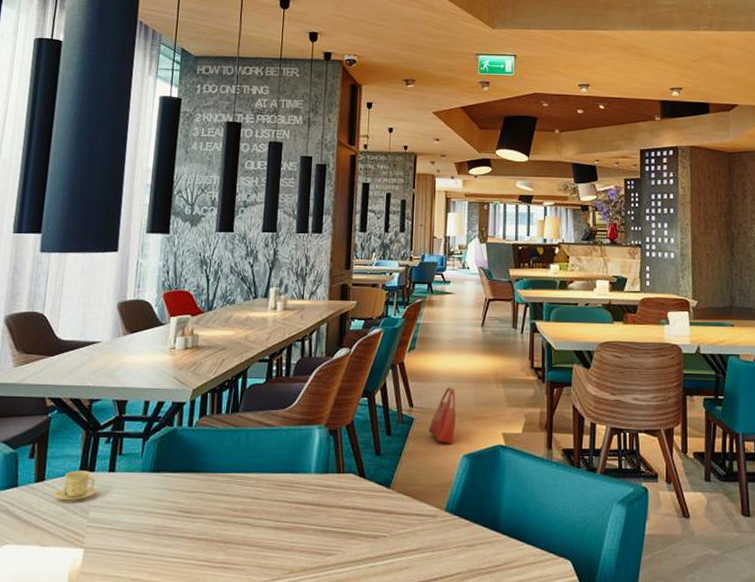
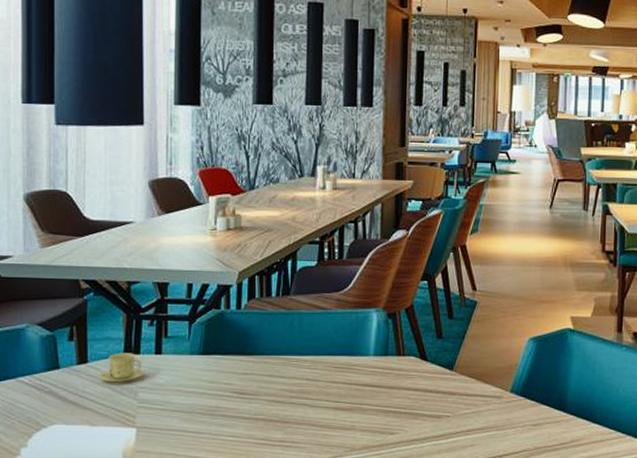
handbag: present [429,387,456,444] -> none [493,271,522,328]

